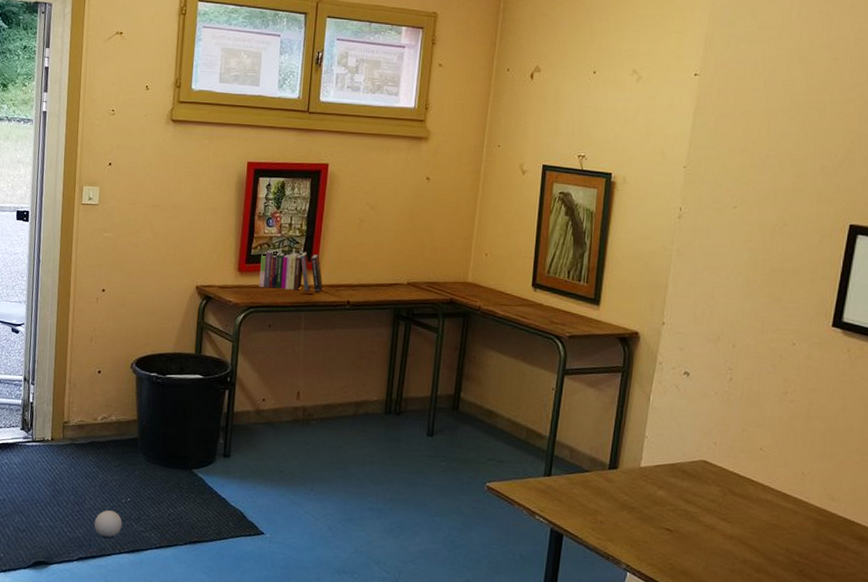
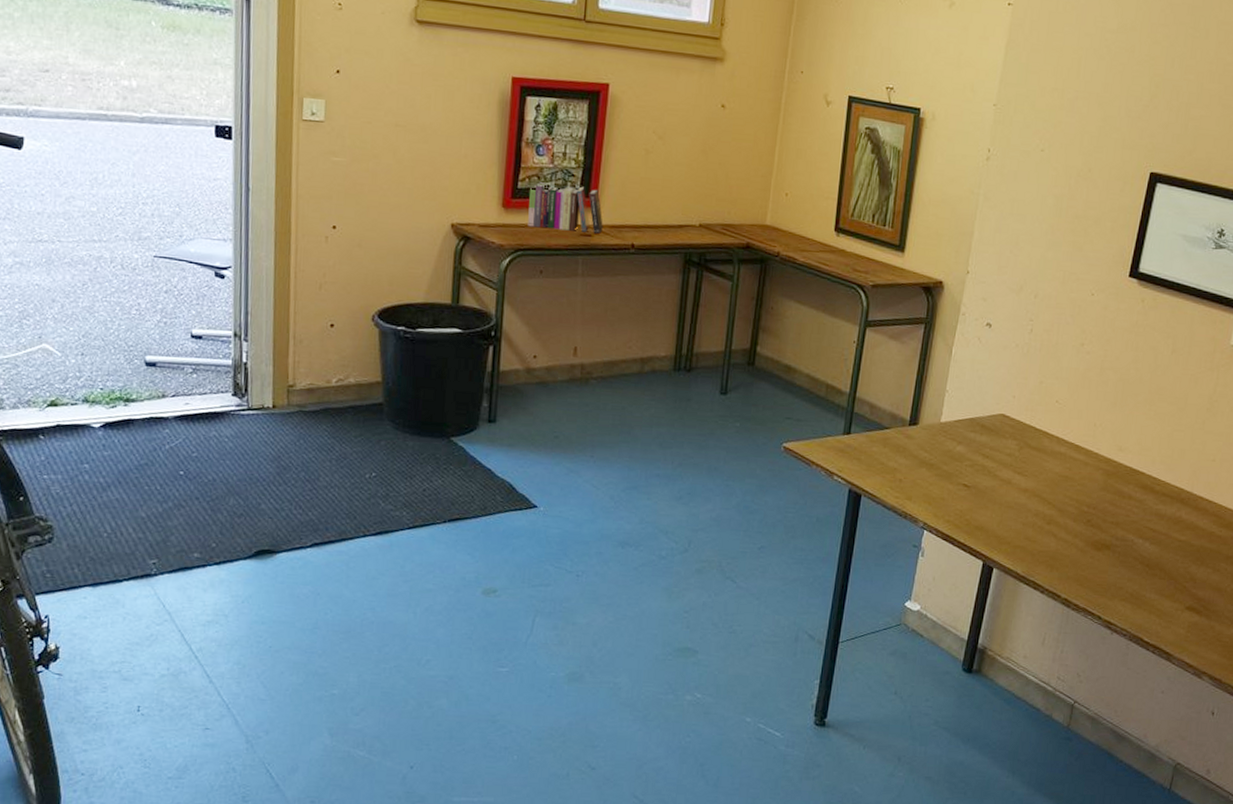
ball: present [94,510,122,539] -> none [331,487,367,520]

